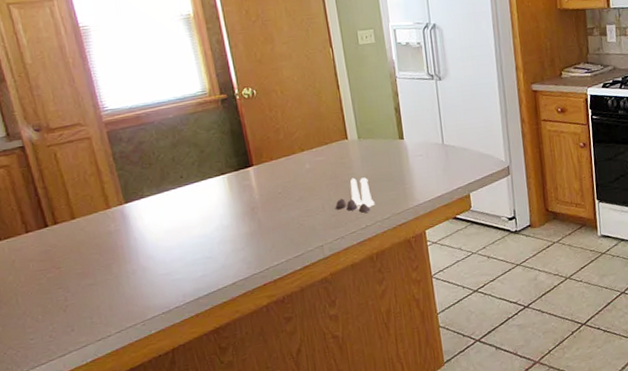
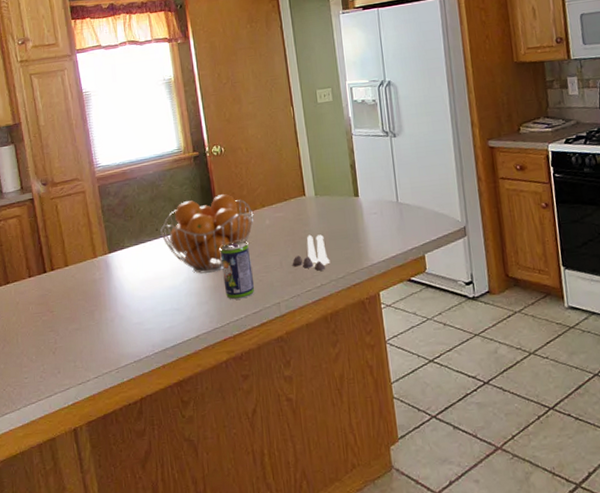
fruit basket: none [184,138,293,221] -> present [159,194,254,274]
beverage can: none [255,185,295,246] -> present [219,240,254,300]

